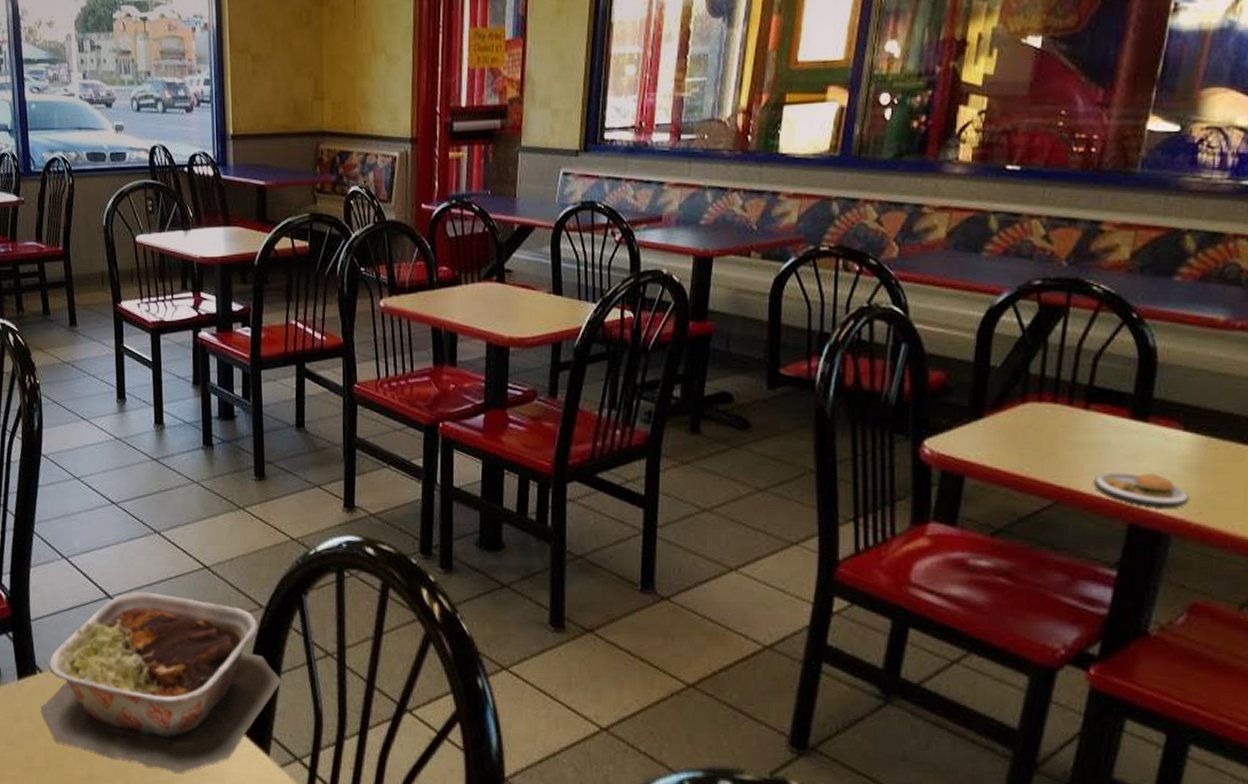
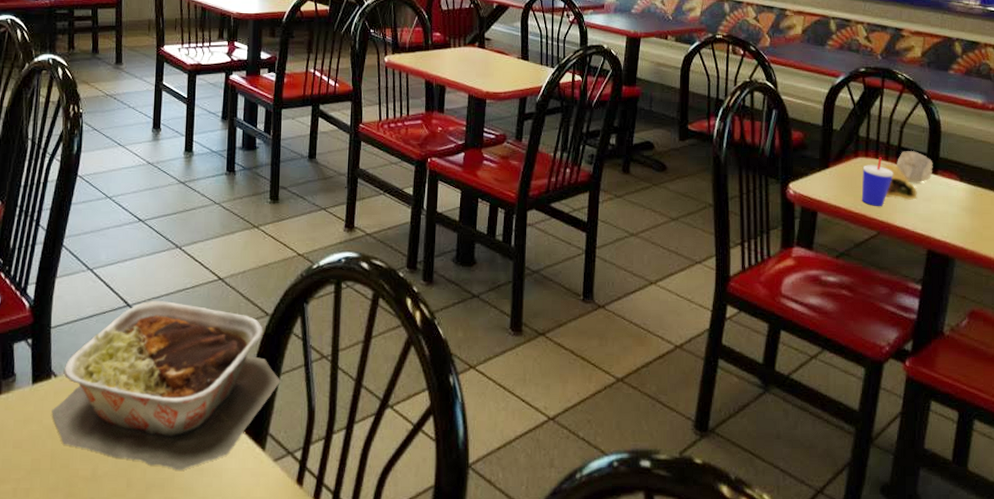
beverage cup: none [1030,401,1081,467] -> present [861,157,894,206]
taco: none [1066,410,1116,458] -> present [884,164,917,200]
crumpled paper: none [1086,391,1143,435] -> present [897,151,933,183]
hamburger: present [1093,472,1189,508] -> none [903,211,966,238]

